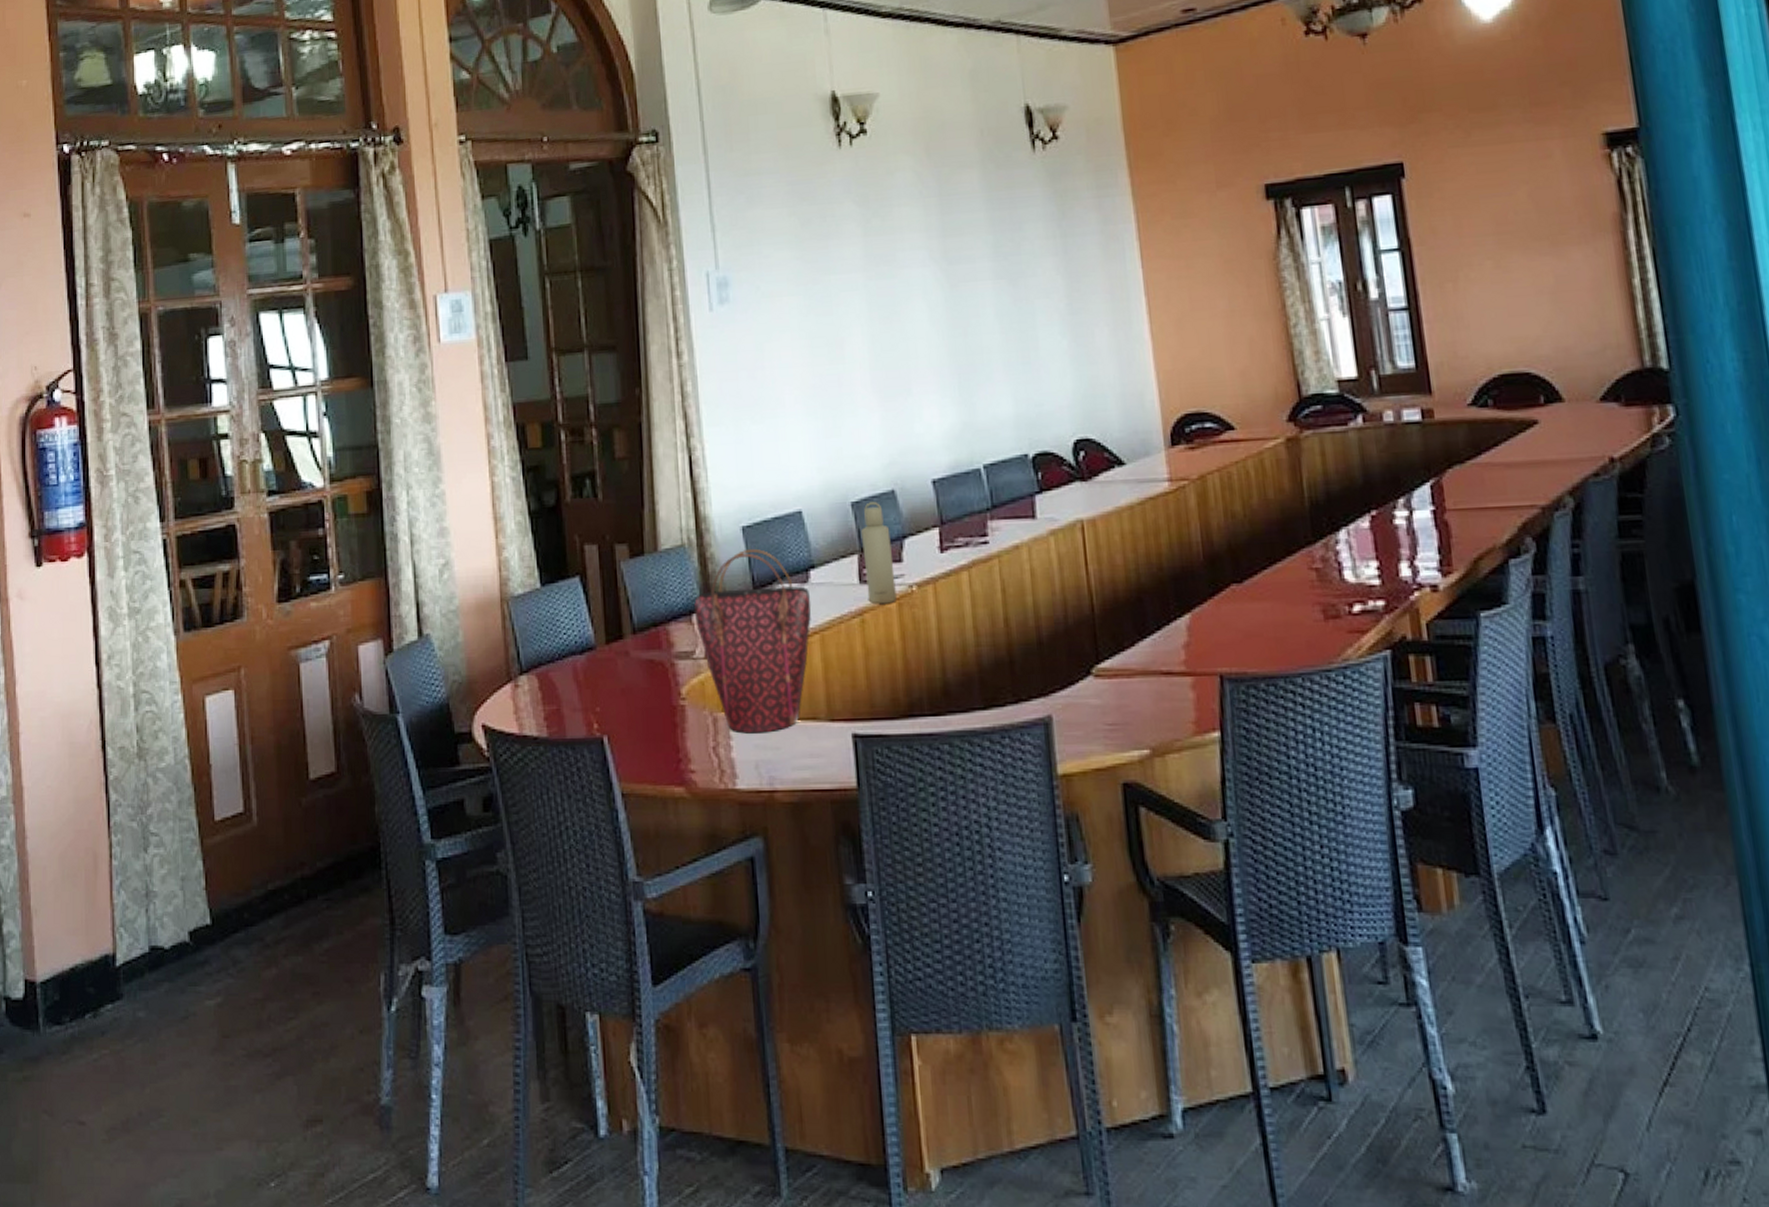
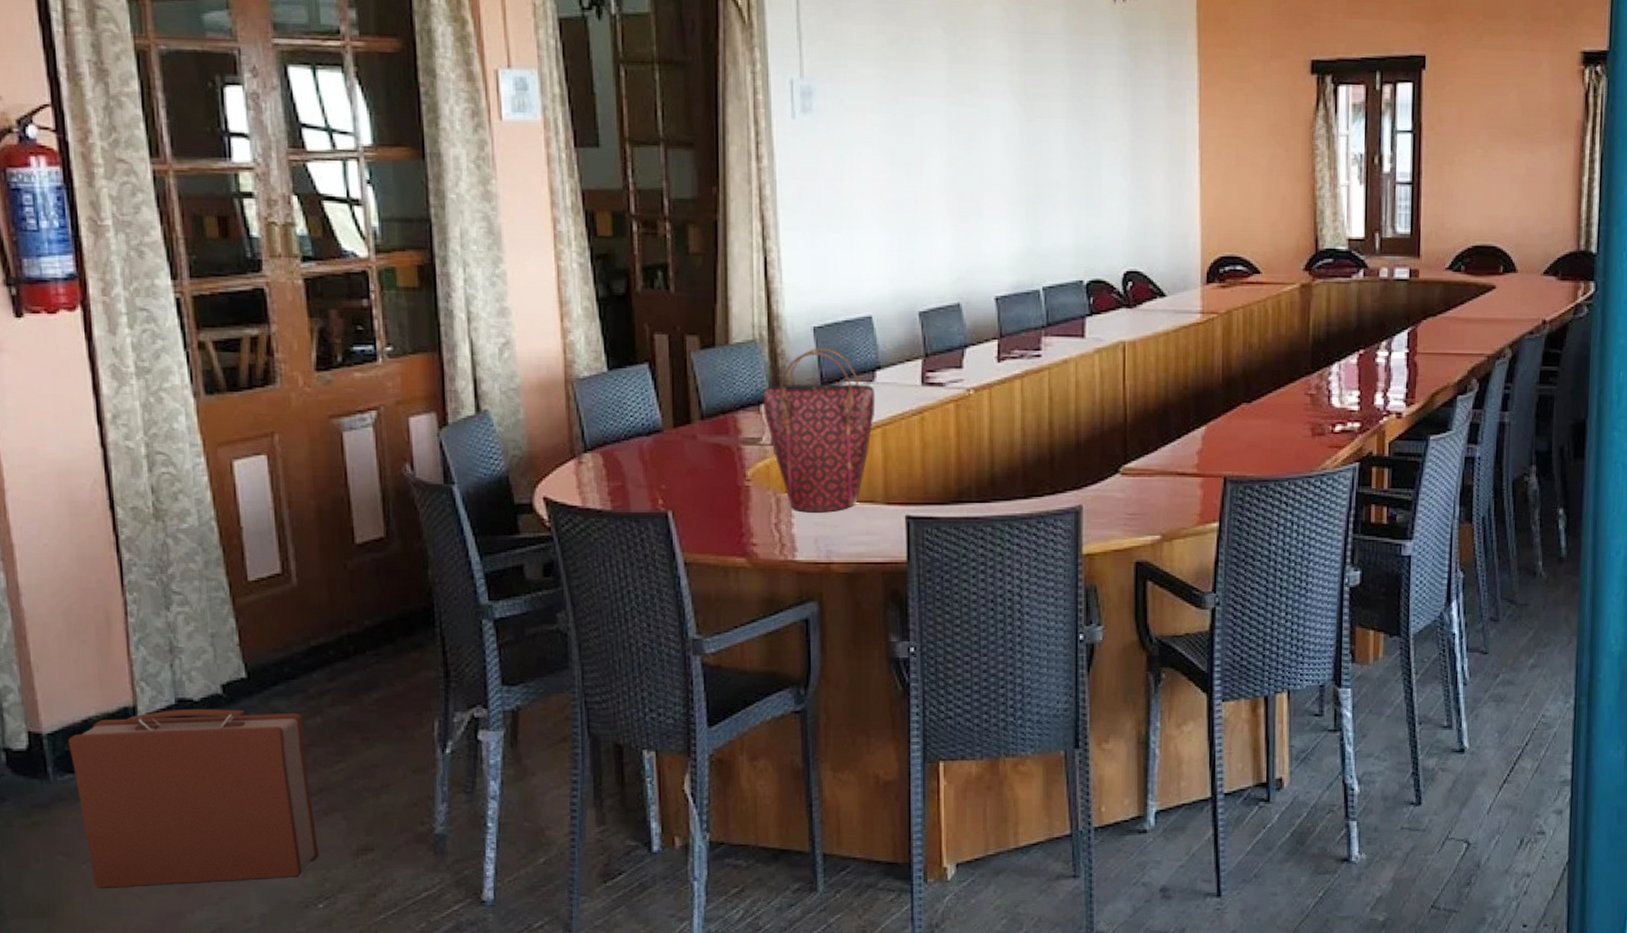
briefcase: none [57,957,271,1153] -> present [68,708,319,888]
bottle: present [861,502,897,605] -> none [927,313,955,405]

